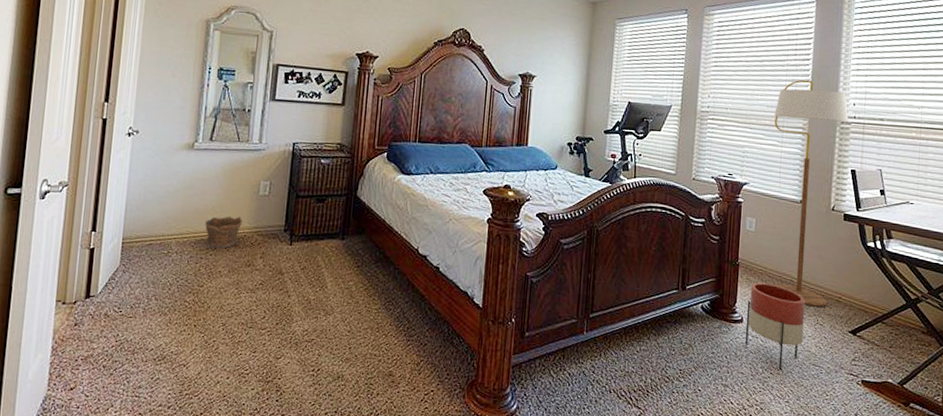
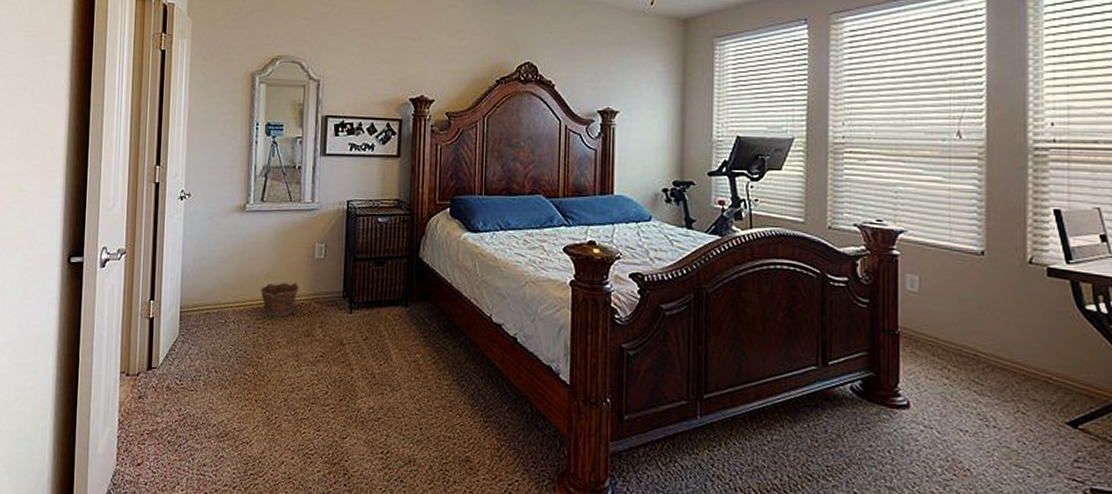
planter: present [745,282,805,371] -> none [914,357,998,472]
floor lamp: present [774,80,849,307] -> none [936,96,1045,390]

